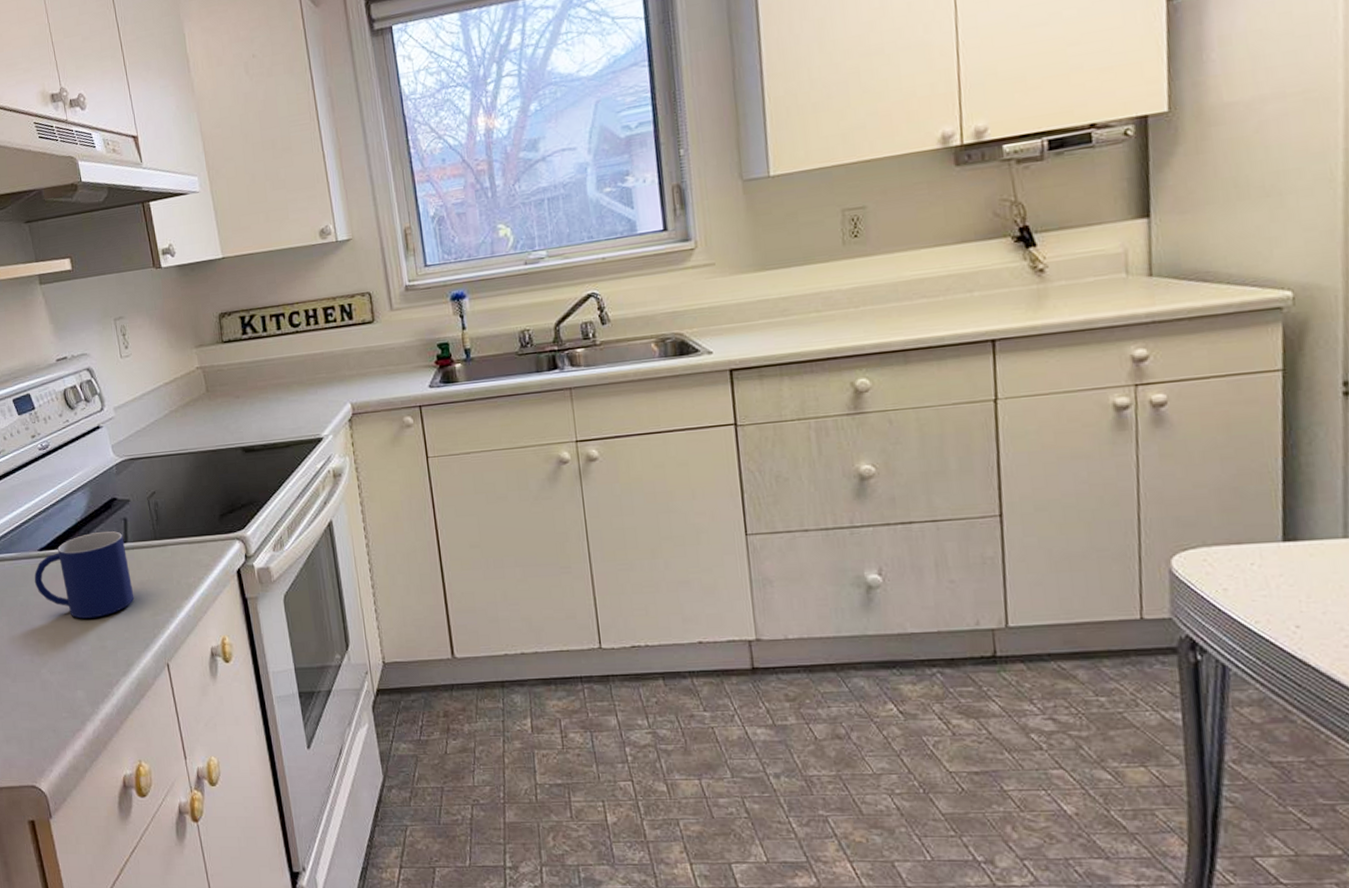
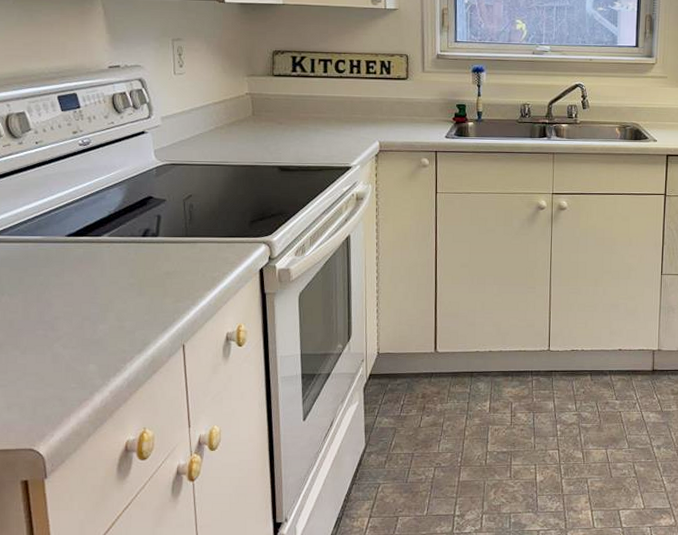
mug: present [34,531,134,619] -> none [58,225,159,301]

